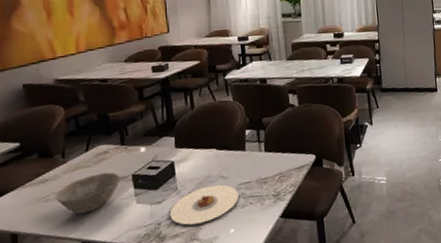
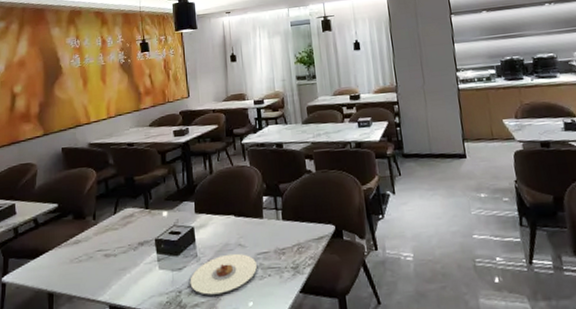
ceramic bowl: present [55,172,121,214] -> none [86,235,145,277]

